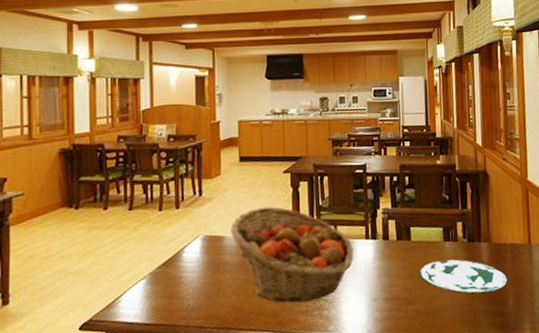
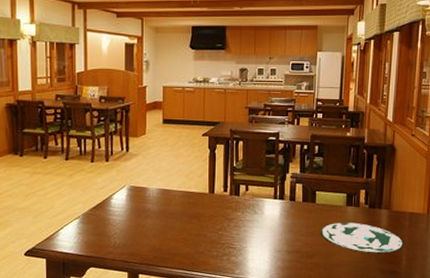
fruit basket: present [230,206,354,303] -> none [153,165,262,248]

